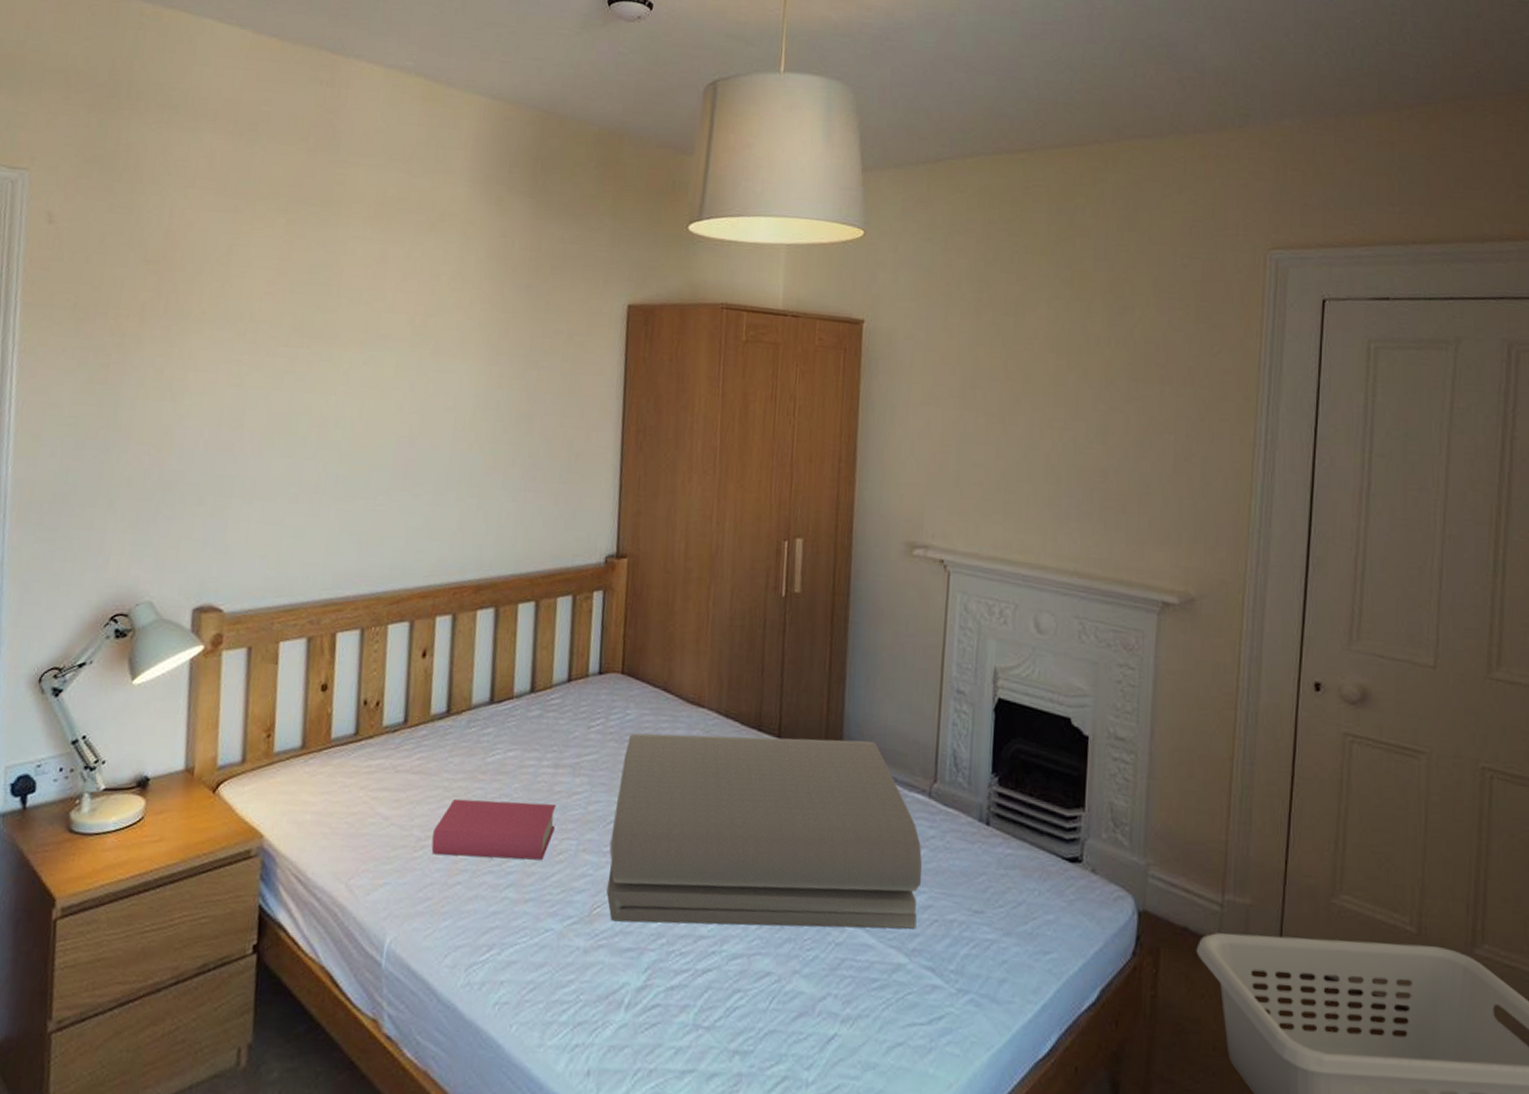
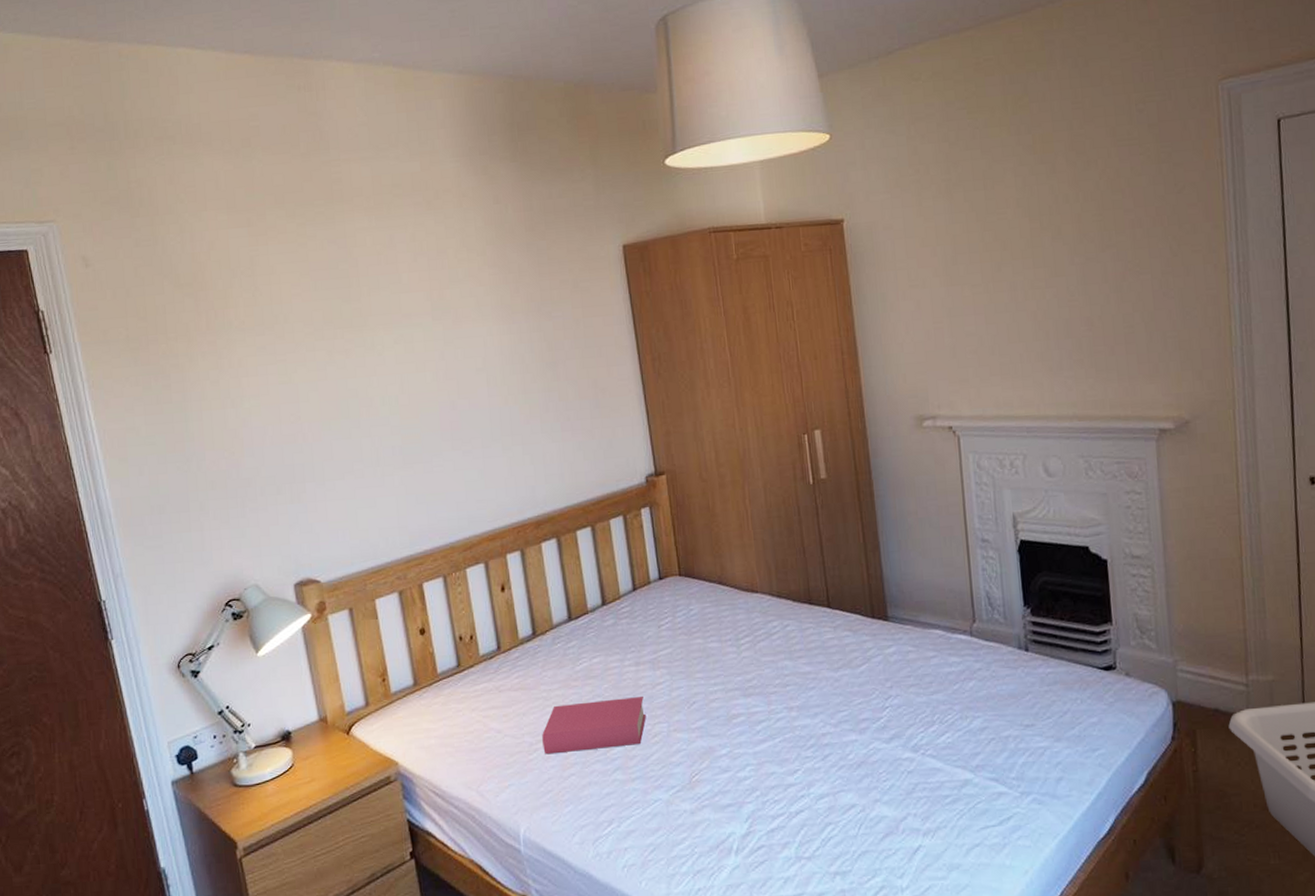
towel: present [606,733,922,929] -> none [694,596,976,784]

